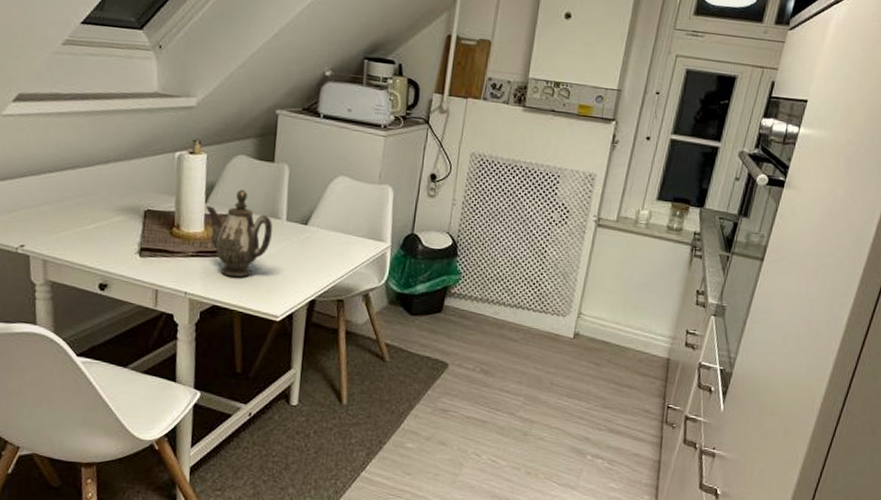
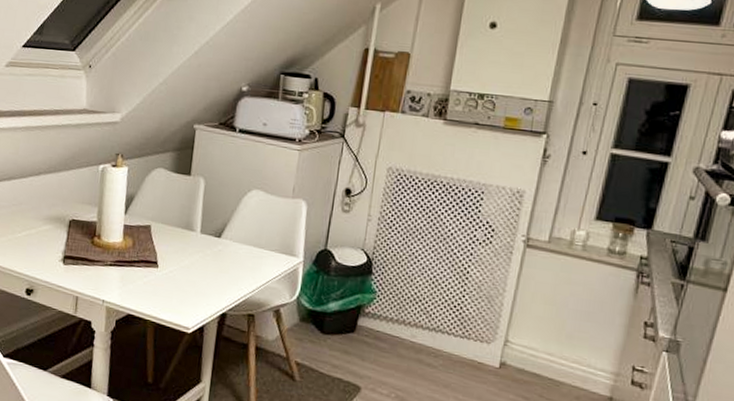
teapot: present [205,189,273,278] -> none [124,201,188,288]

